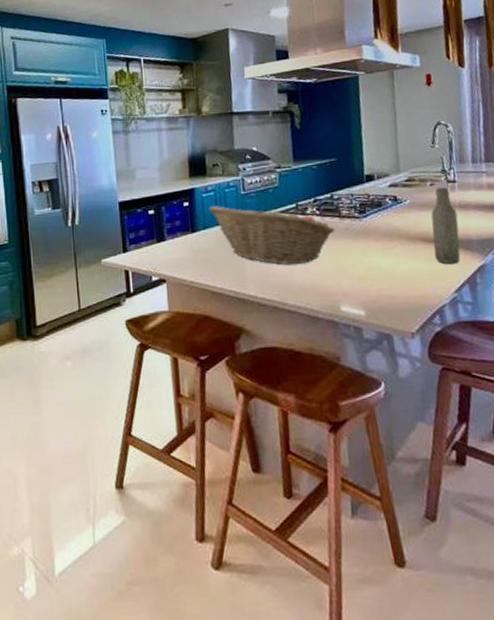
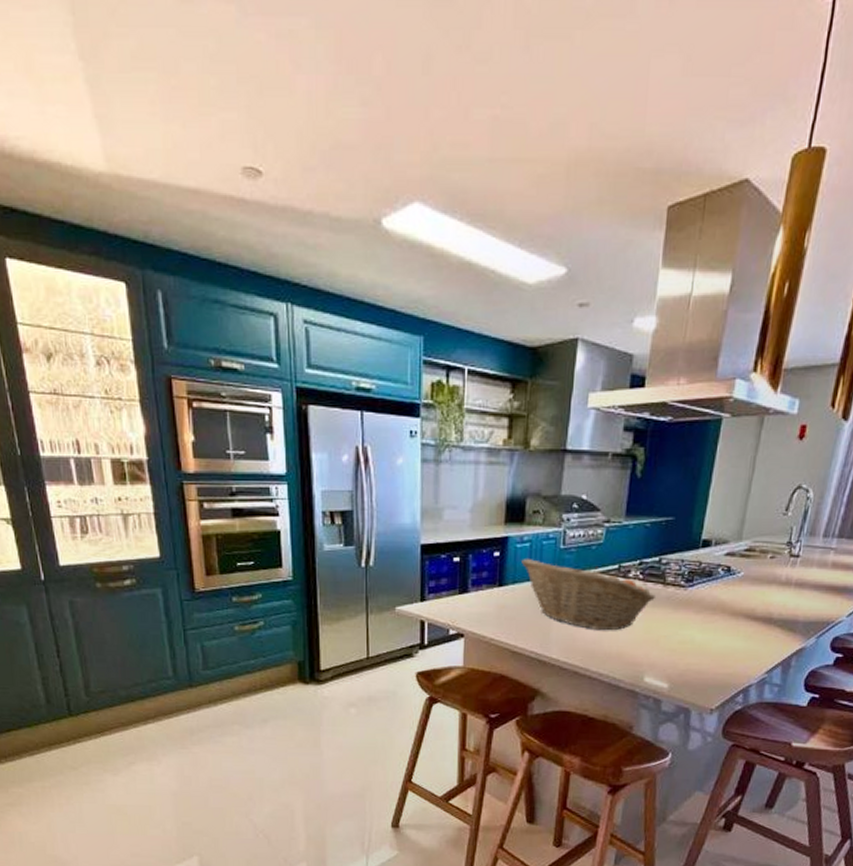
bottle: present [431,187,461,265] -> none [754,561,791,645]

